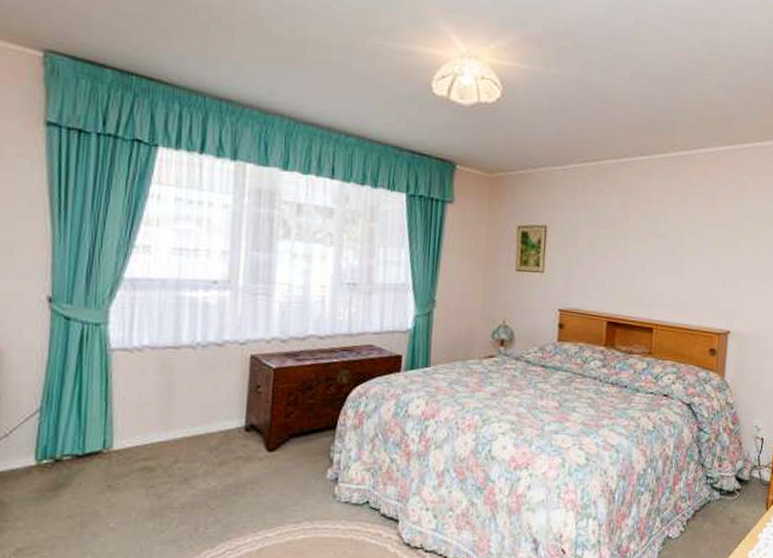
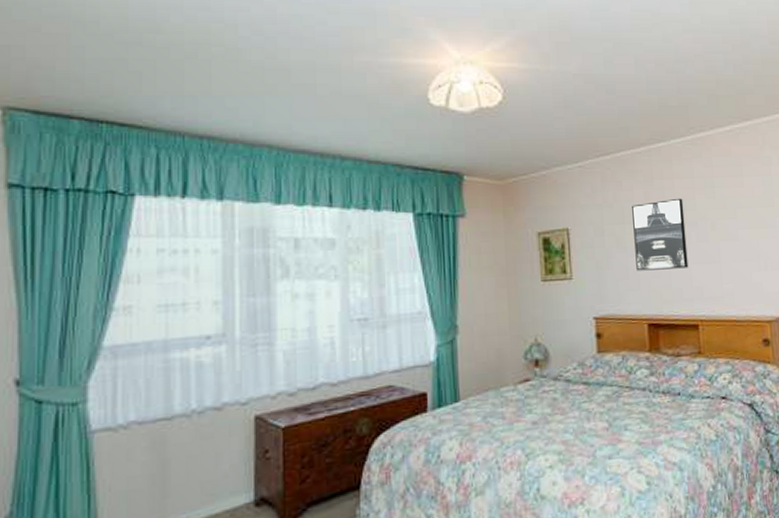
wall art: none [604,210,657,276] -> present [632,198,689,271]

